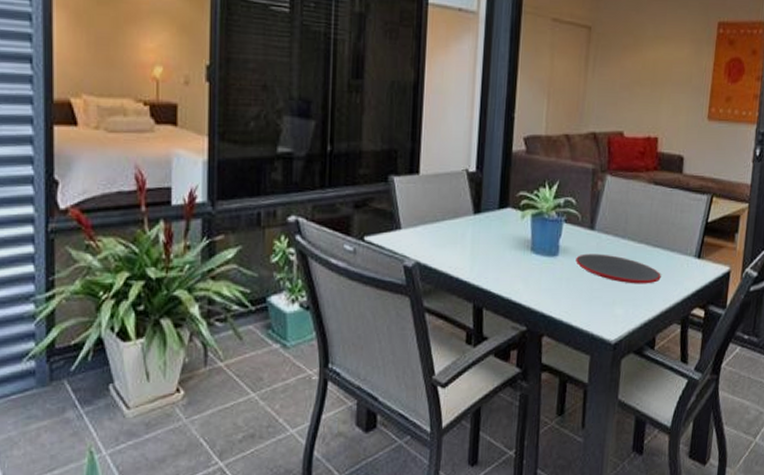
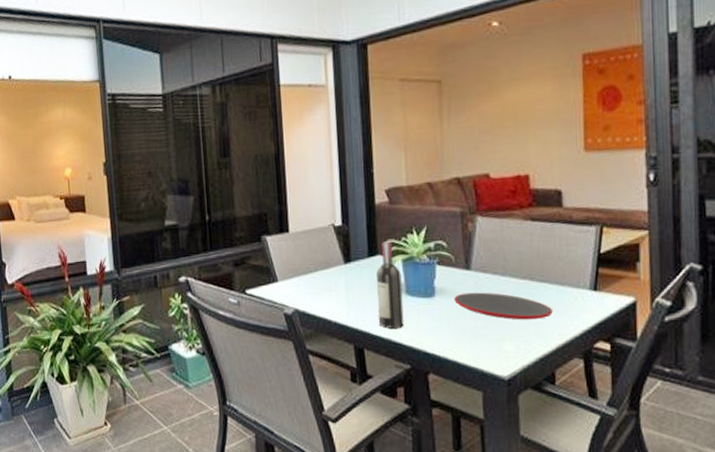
wine bottle: none [500,193,529,289] -> present [376,241,404,329]

